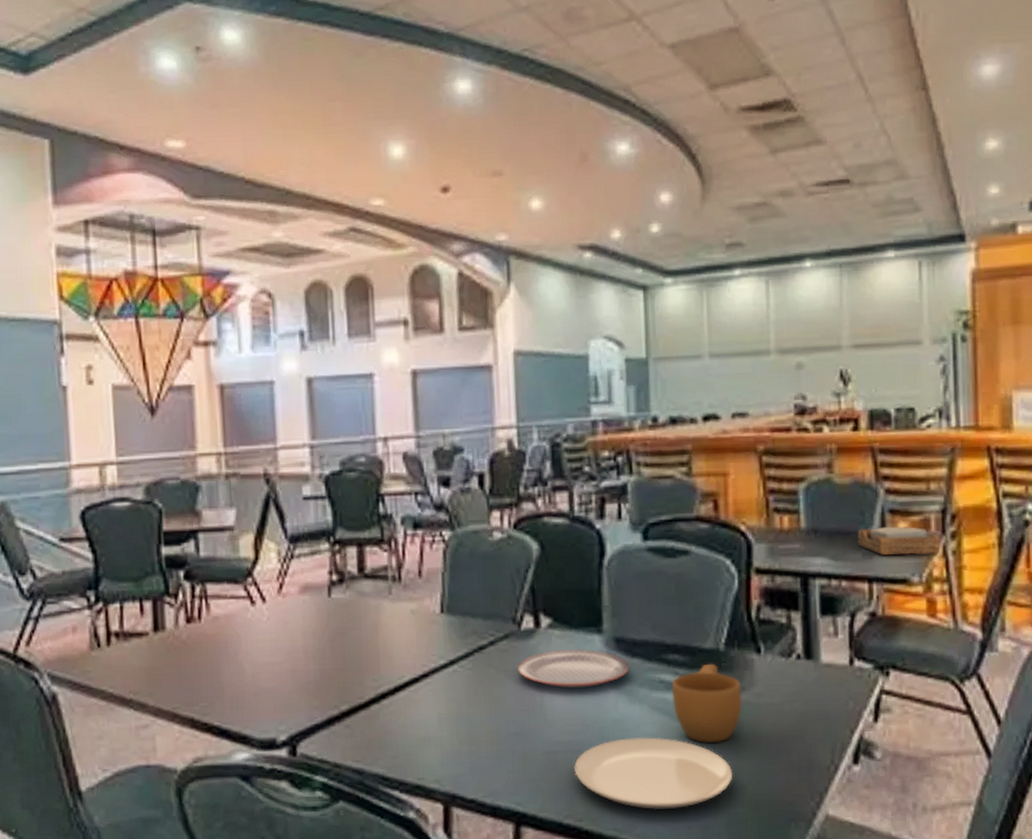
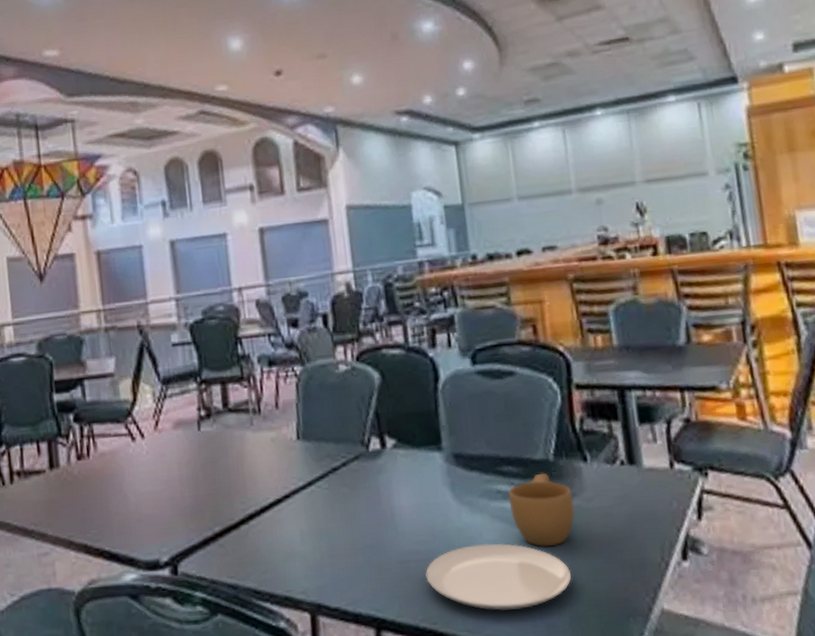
plate: present [518,649,630,689] -> none [368,466,469,502]
napkin holder: present [857,526,941,556] -> none [665,338,744,367]

